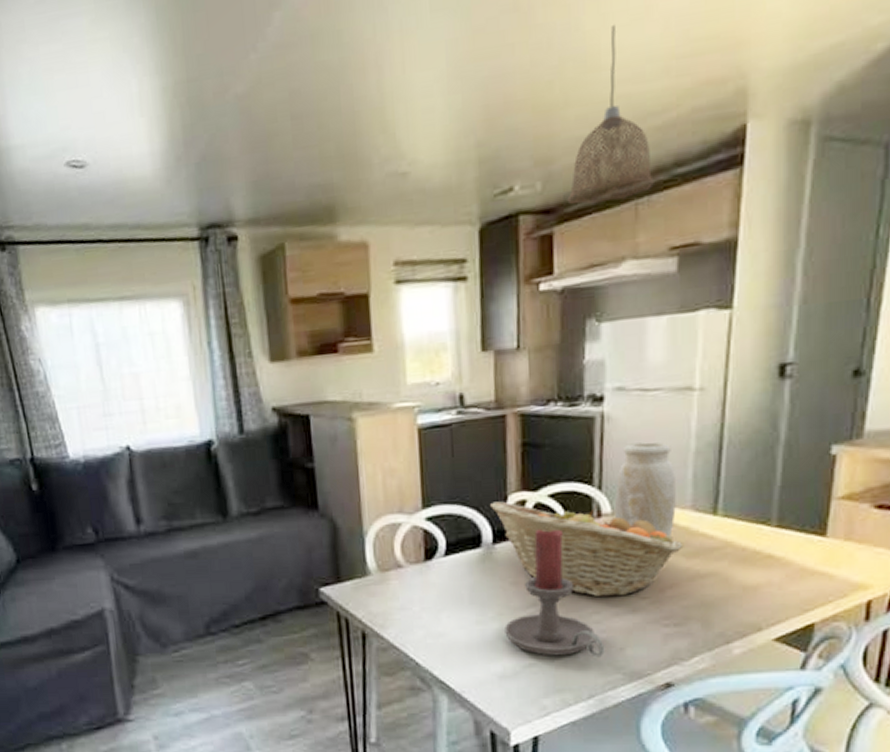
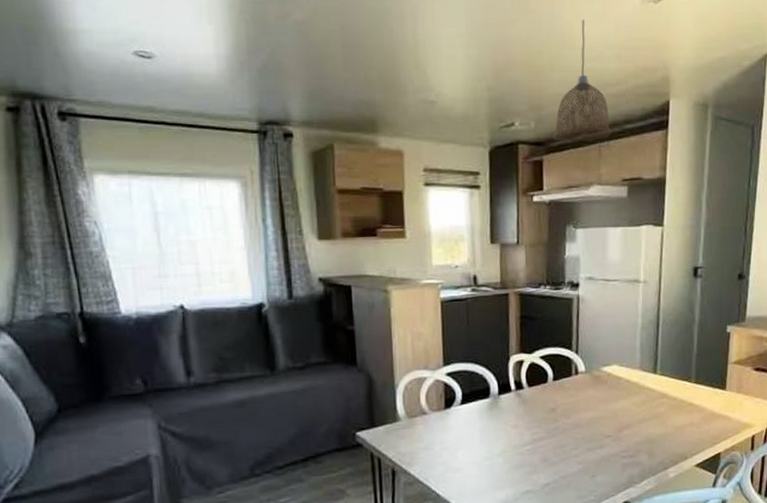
fruit basket: present [489,501,684,598] -> none [496,361,635,437]
candle holder: present [505,529,605,658] -> none [507,383,582,484]
vase: present [614,442,676,535] -> none [587,319,629,389]

